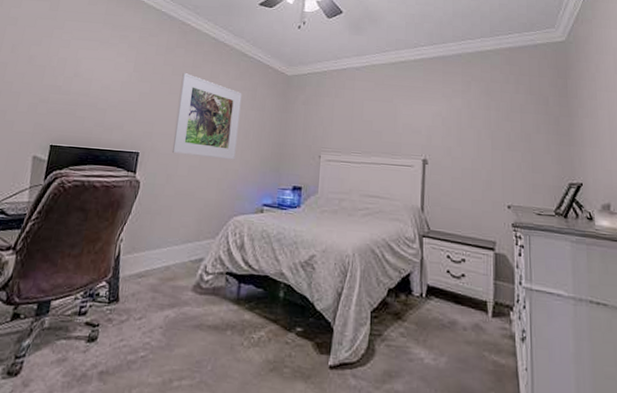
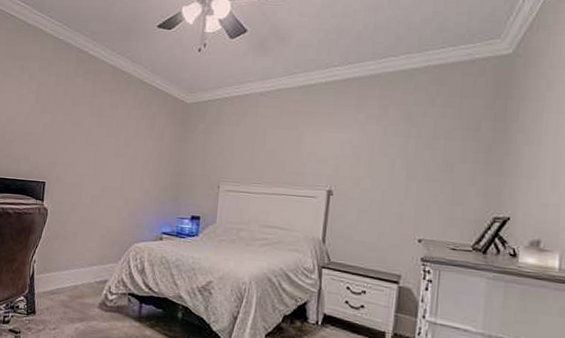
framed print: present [172,73,242,160] -> none [75,103,141,190]

